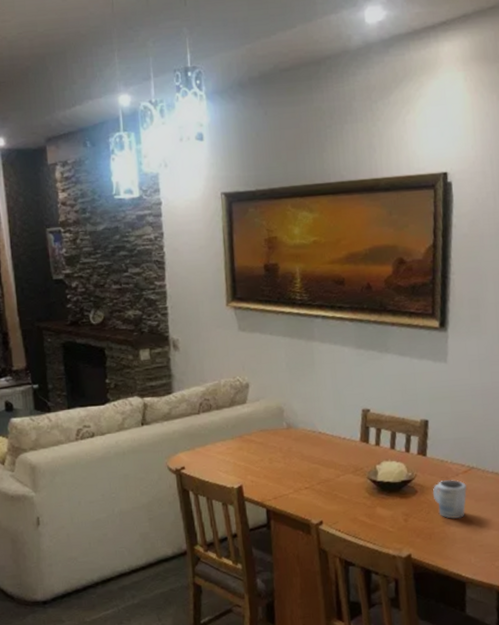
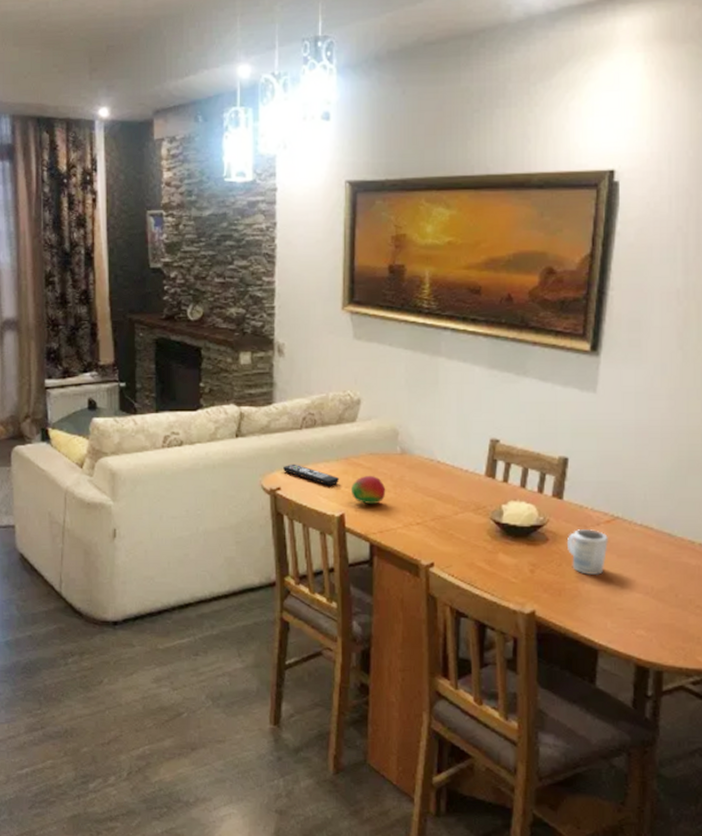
remote control: none [186,444,235,462] -> present [283,463,339,486]
fruit: none [246,449,277,475] -> present [350,475,386,505]

